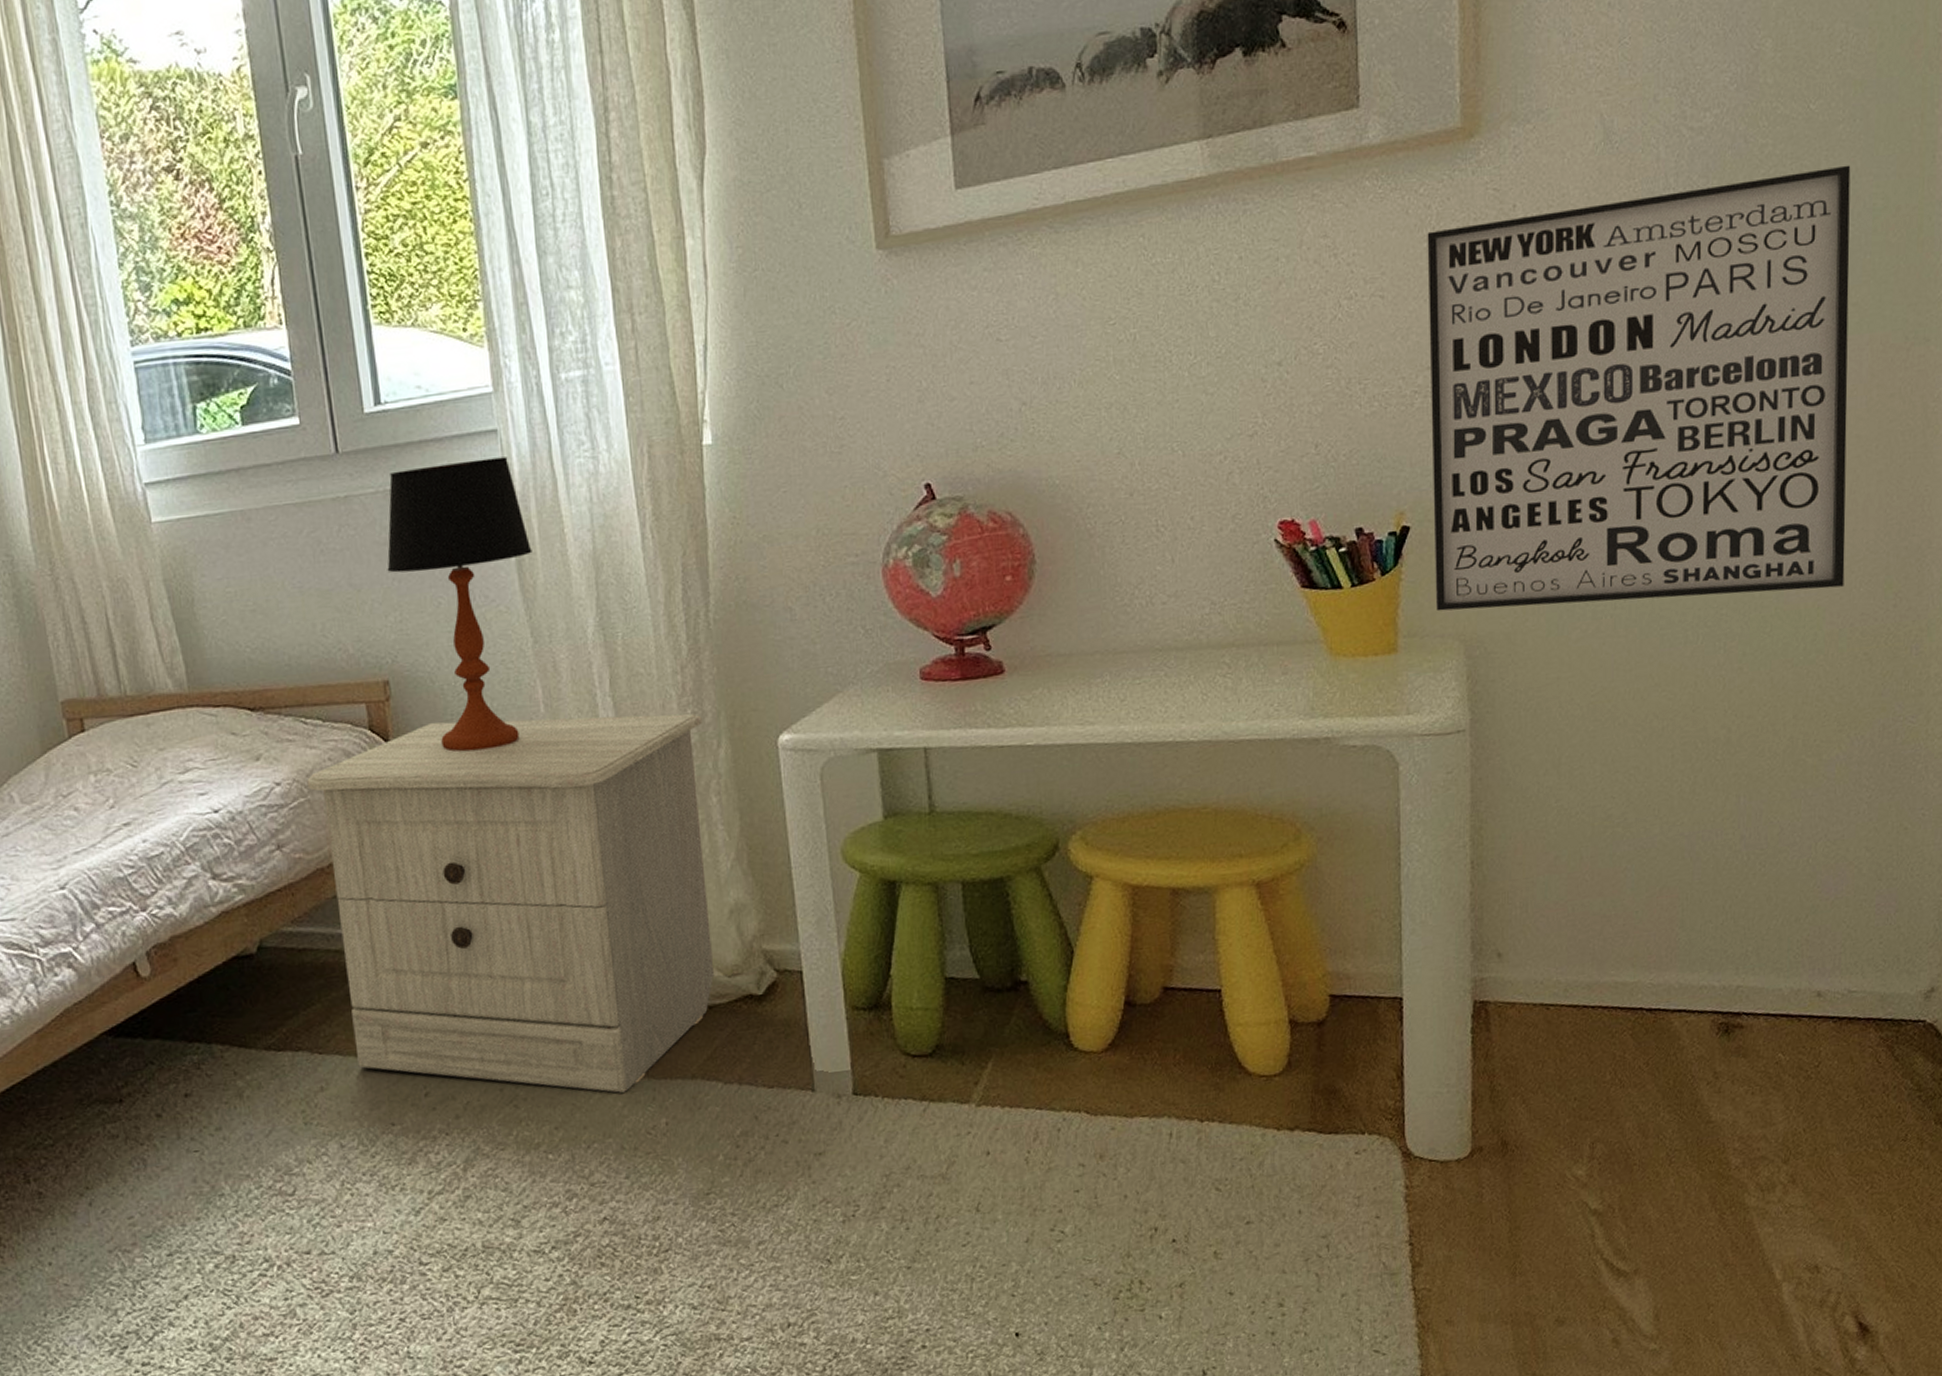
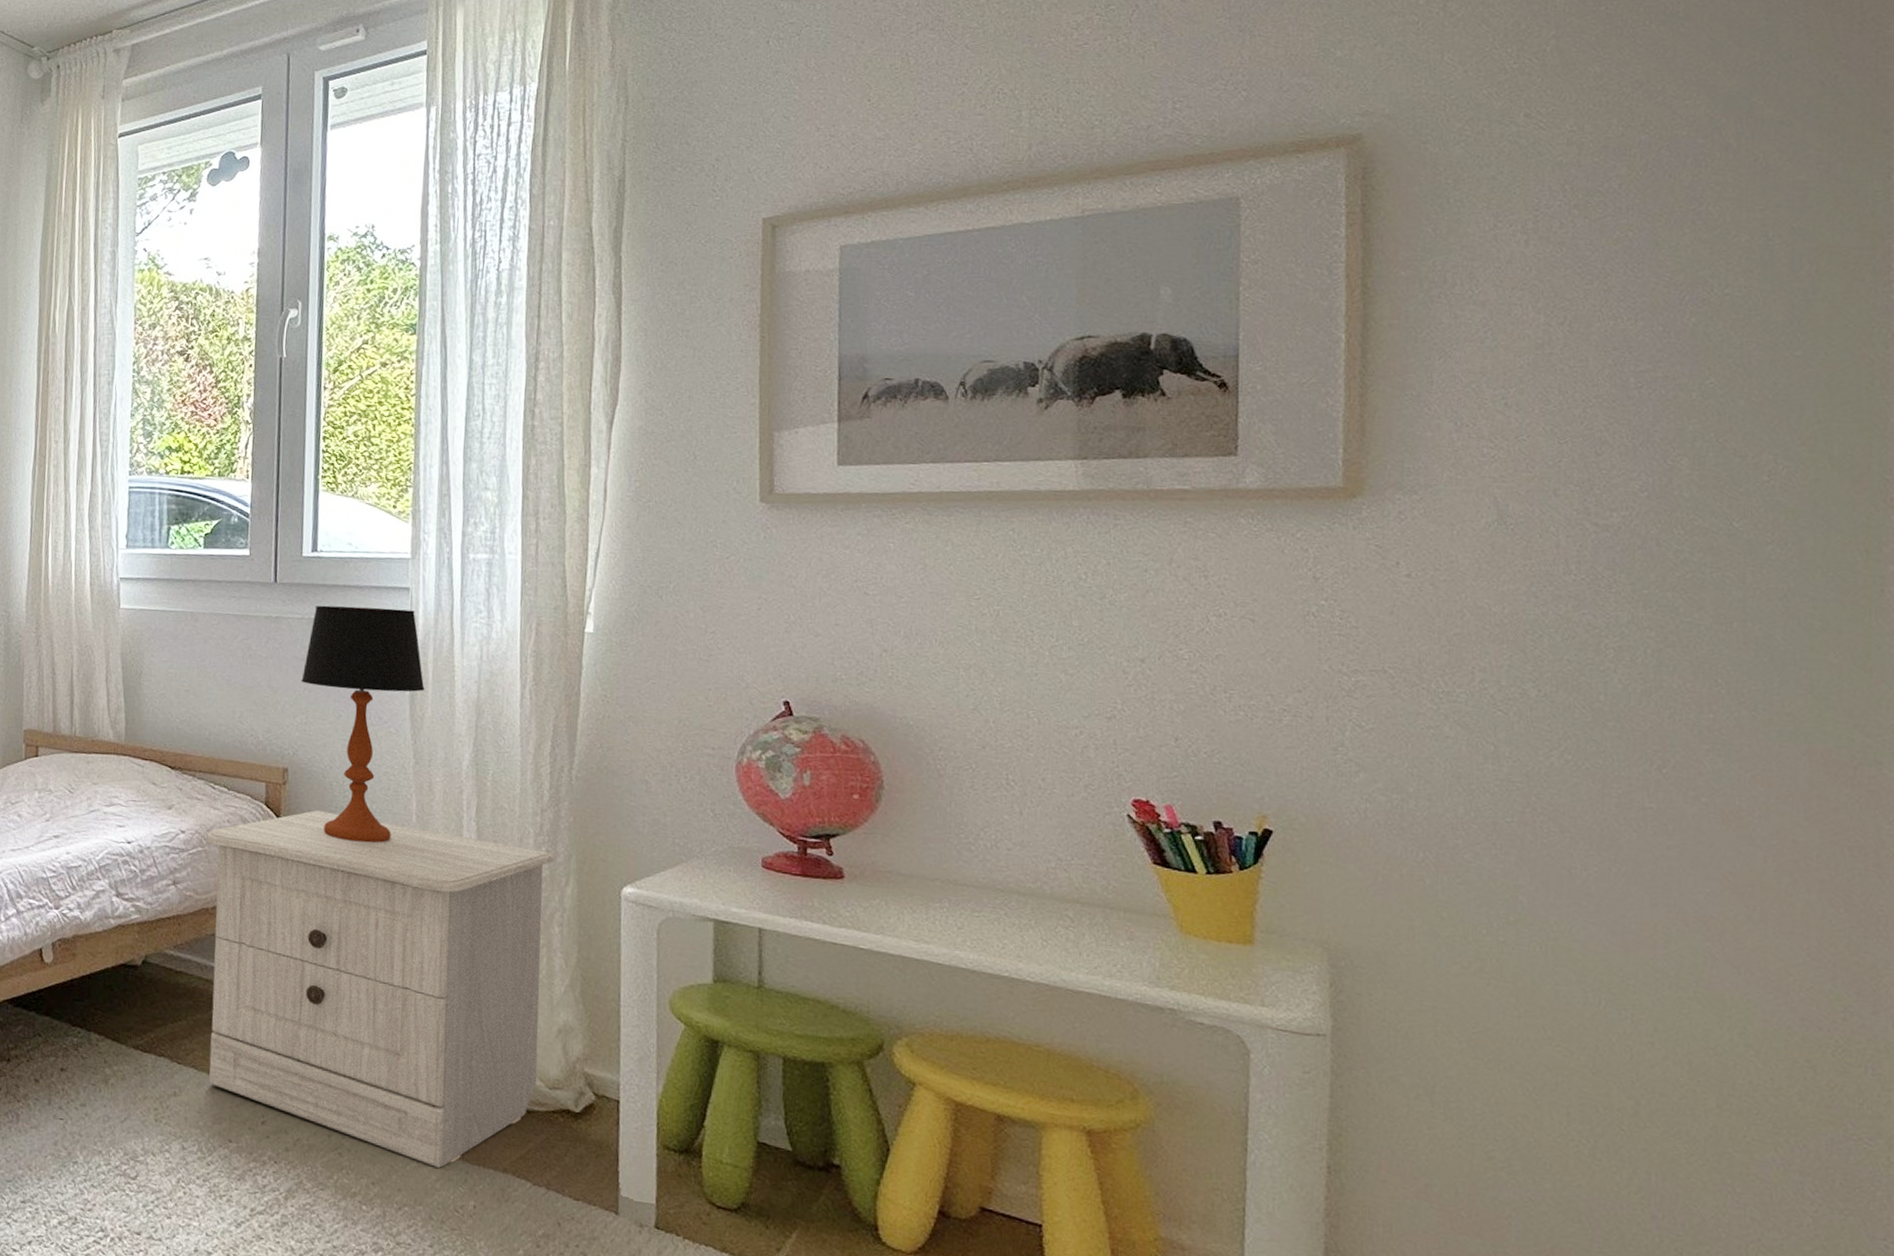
wall art: present [1427,165,1851,611] -> none [1297,571,1782,987]

